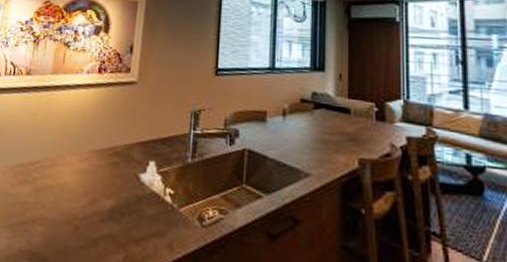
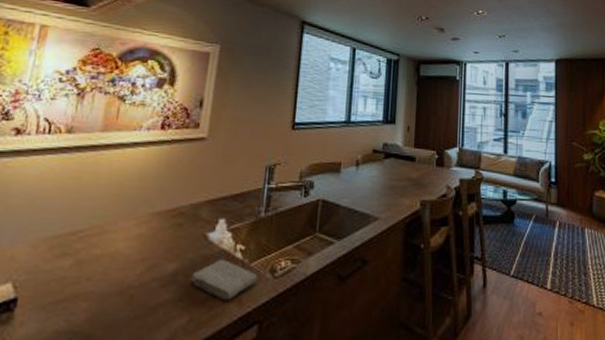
washcloth: none [125,201,187,243] -> present [189,259,258,301]

